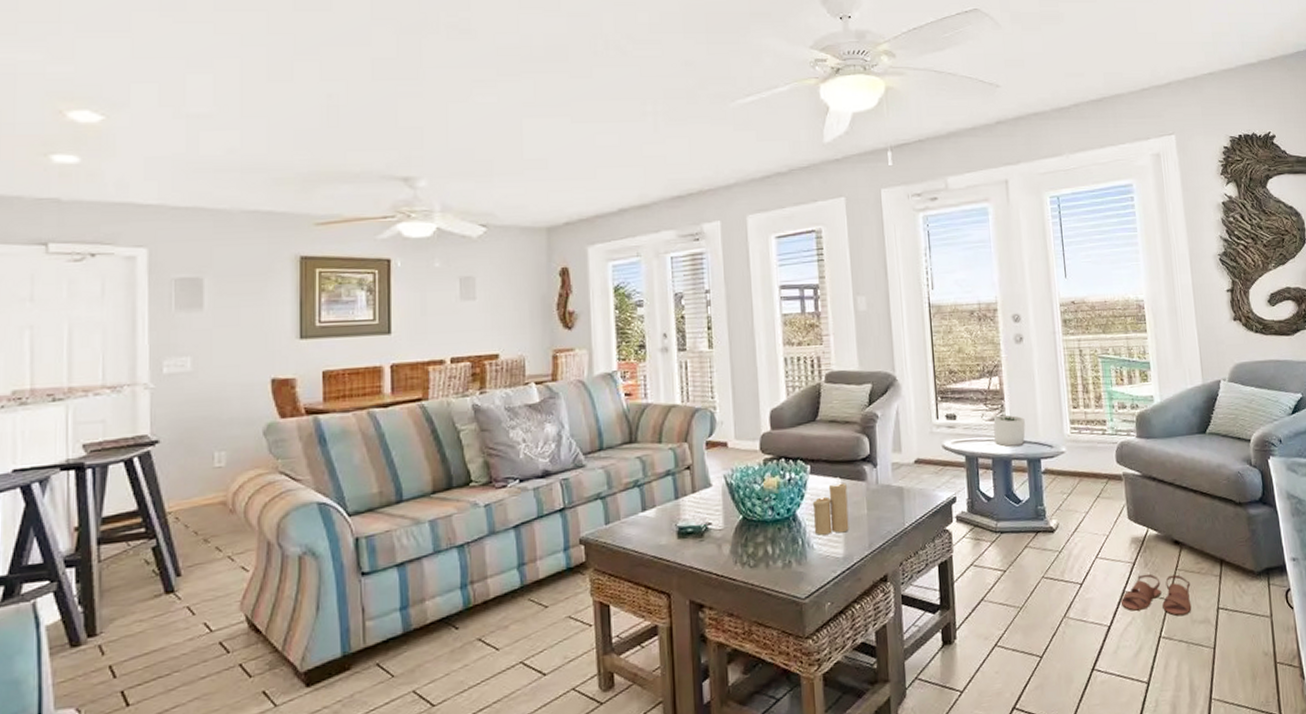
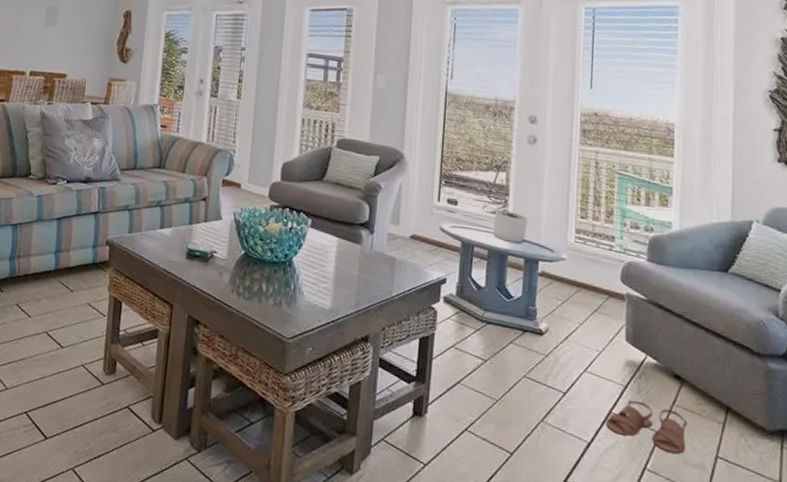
candle: present [812,477,849,535] -> none [307,236,343,288]

